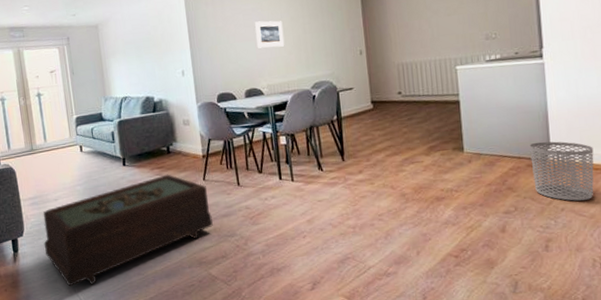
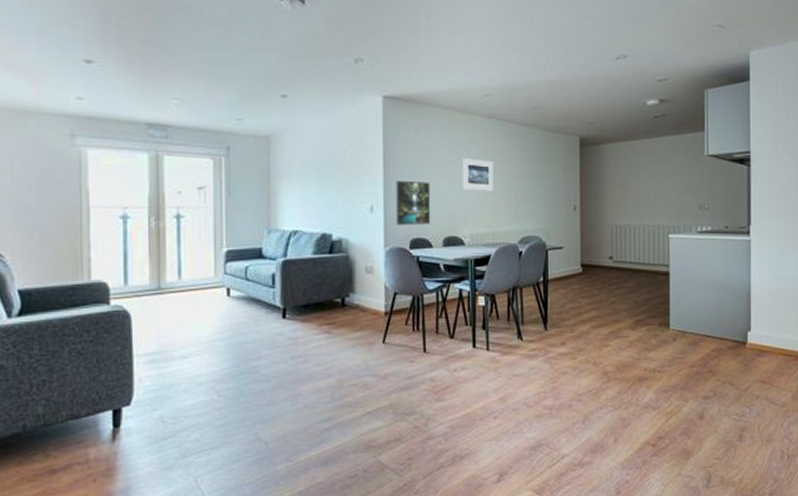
coffee table: present [43,174,213,287] -> none [159,332,389,476]
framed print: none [200,45,233,84] -> present [396,180,431,225]
waste bin: present [529,141,594,201] -> none [732,323,789,388]

